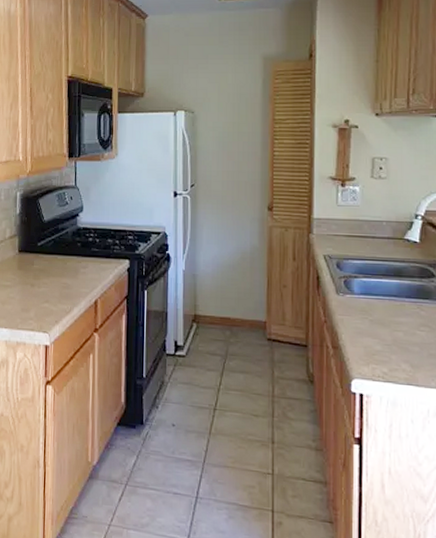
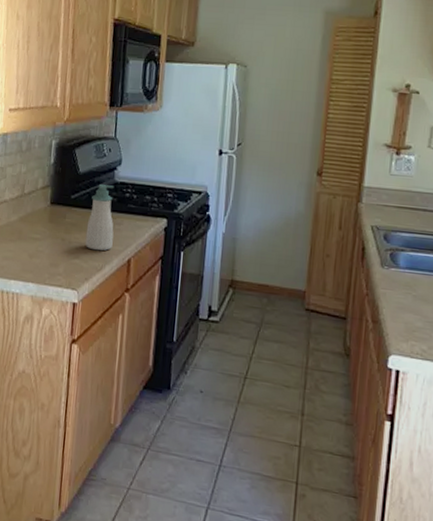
soap bottle: none [53,231,80,294] -> present [85,184,114,251]

